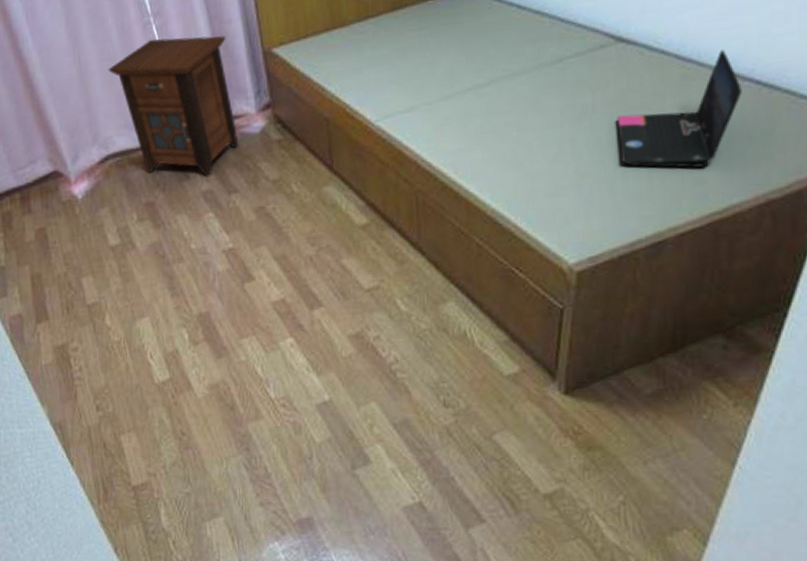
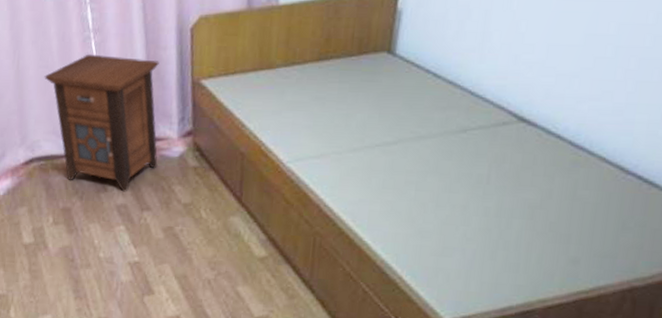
laptop: present [617,50,742,168] -> none [505,143,625,248]

